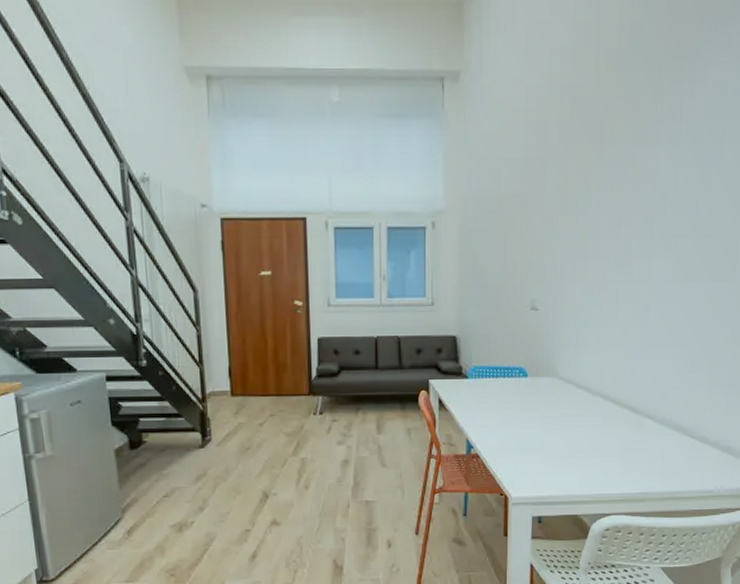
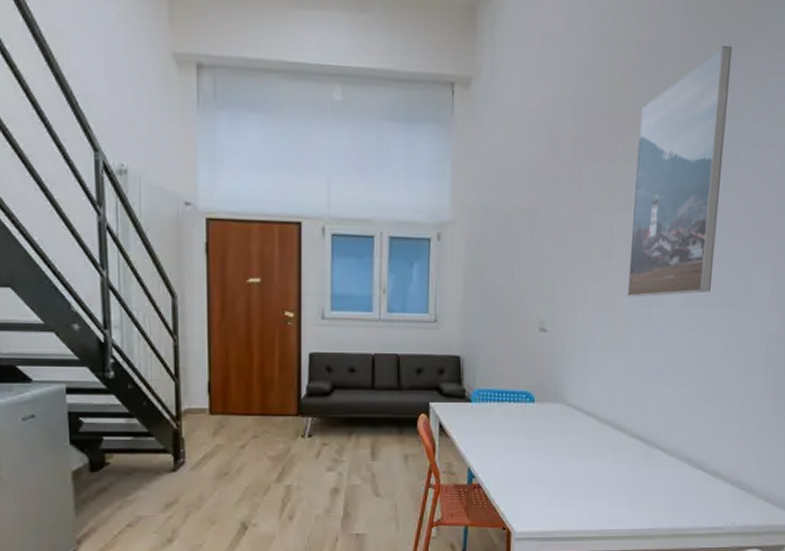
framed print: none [615,22,717,275] -> present [627,44,733,298]

